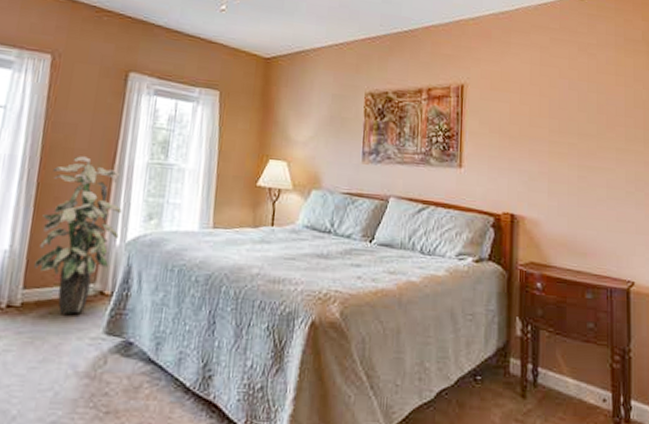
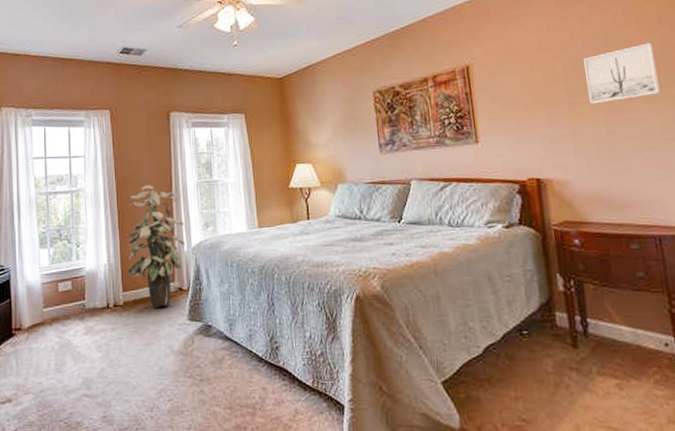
wall art: none [567,95,627,147] -> present [583,43,660,104]

